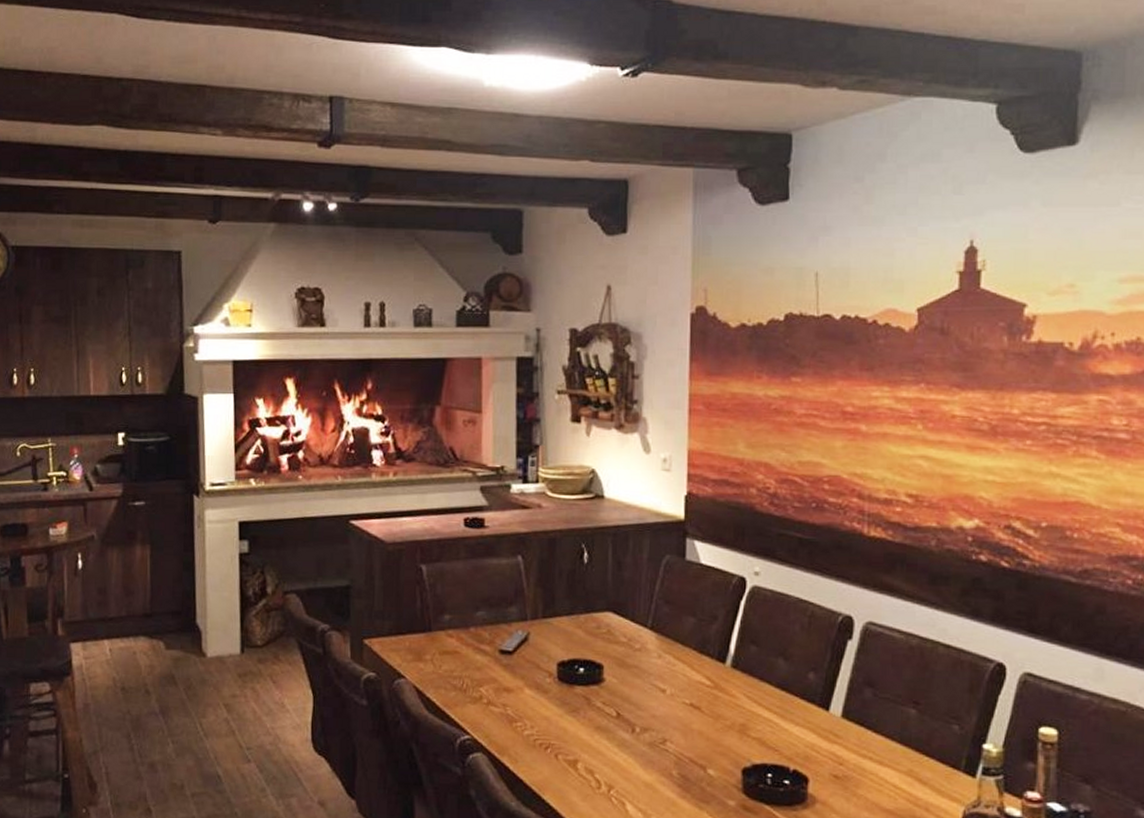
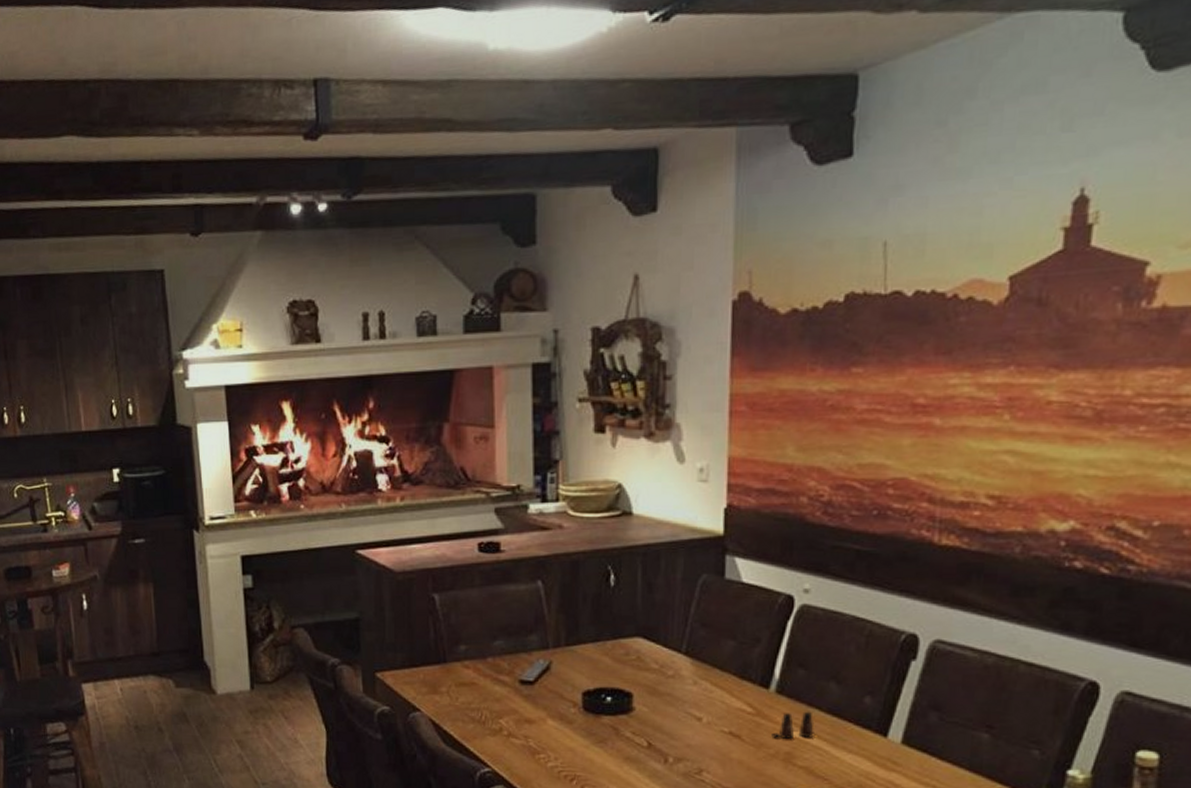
salt shaker: none [728,685,766,711] -> present [771,711,815,739]

